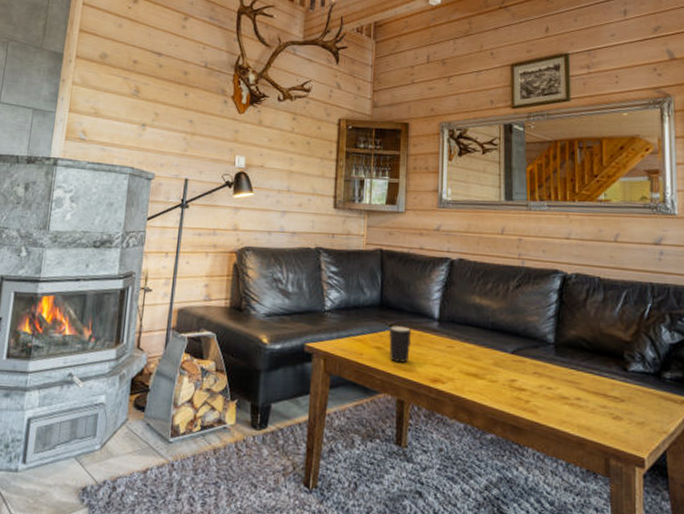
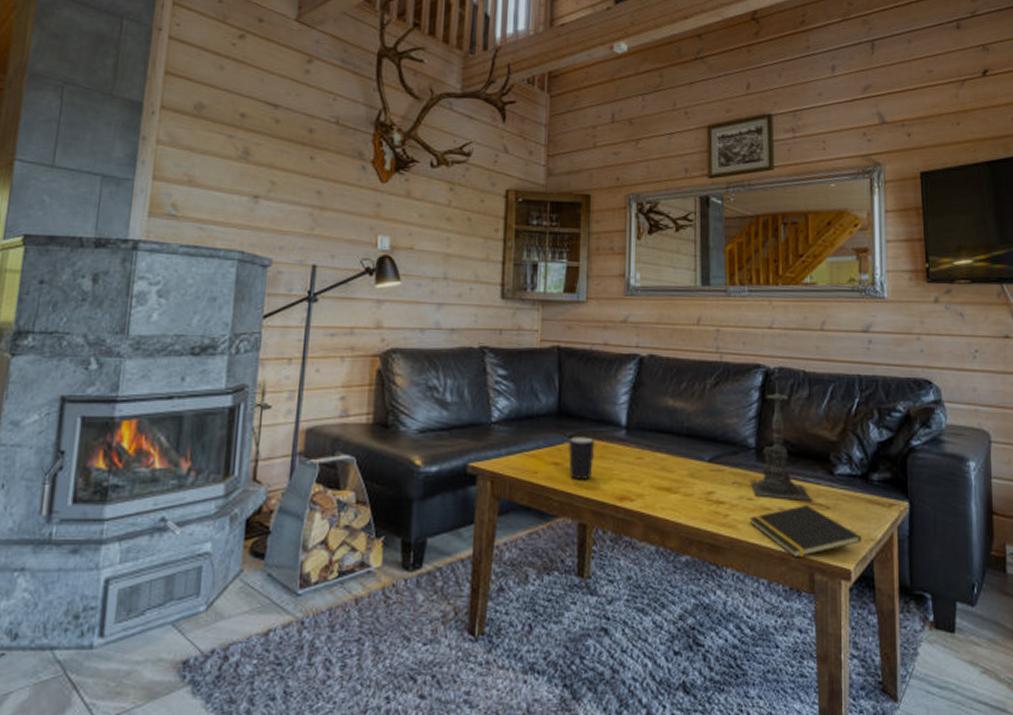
notepad: none [549,397,655,444] -> present [749,505,862,558]
candle holder: none [550,284,608,393] -> present [751,380,813,500]

